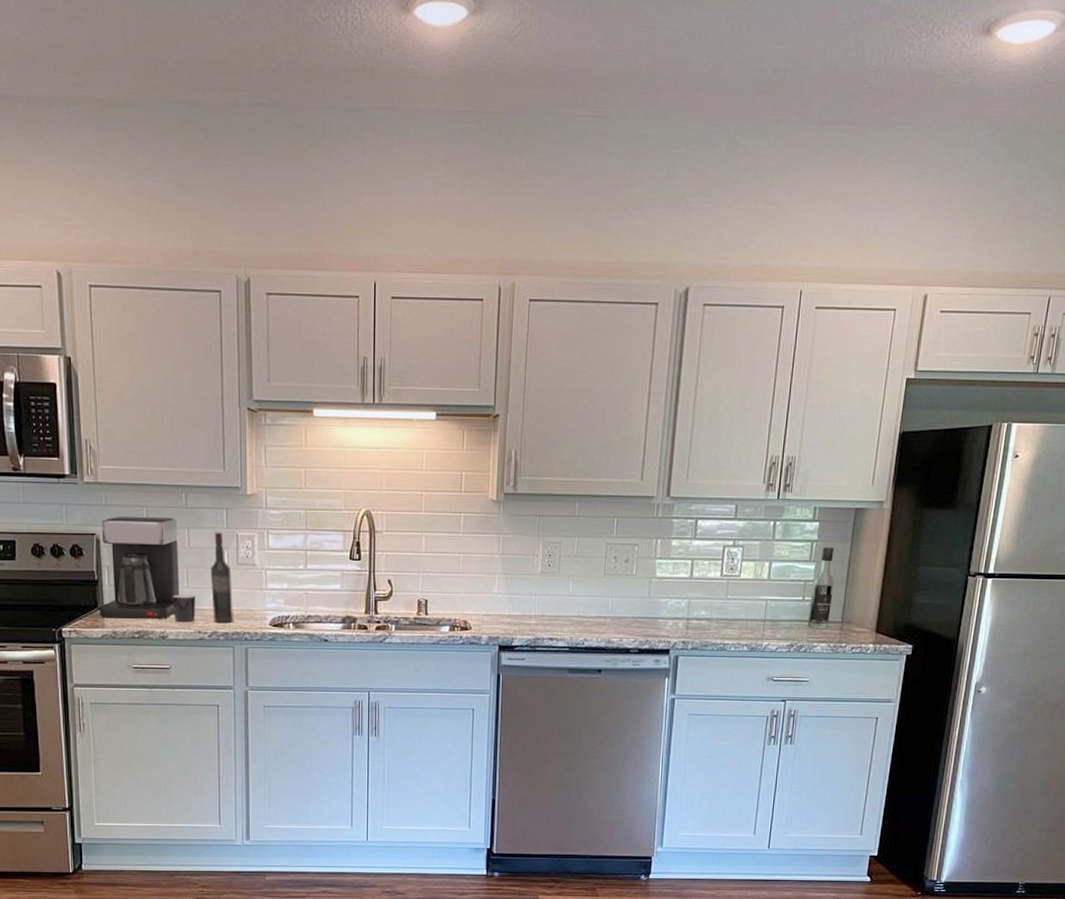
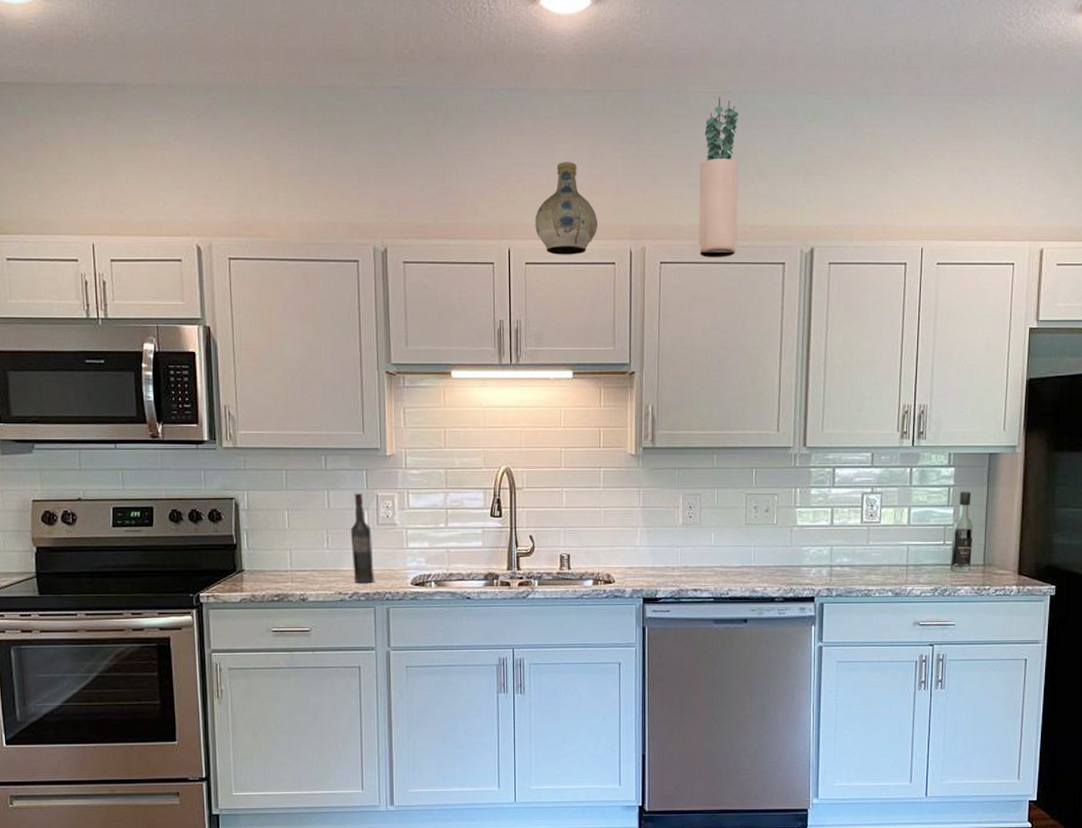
coffee maker: present [99,517,180,619] -> none [237,480,320,582]
mug: present [172,594,196,625] -> none [312,555,336,587]
ceramic jug: none [402,189,467,290] -> present [535,162,598,255]
vase: none [570,121,618,297] -> present [699,97,738,259]

